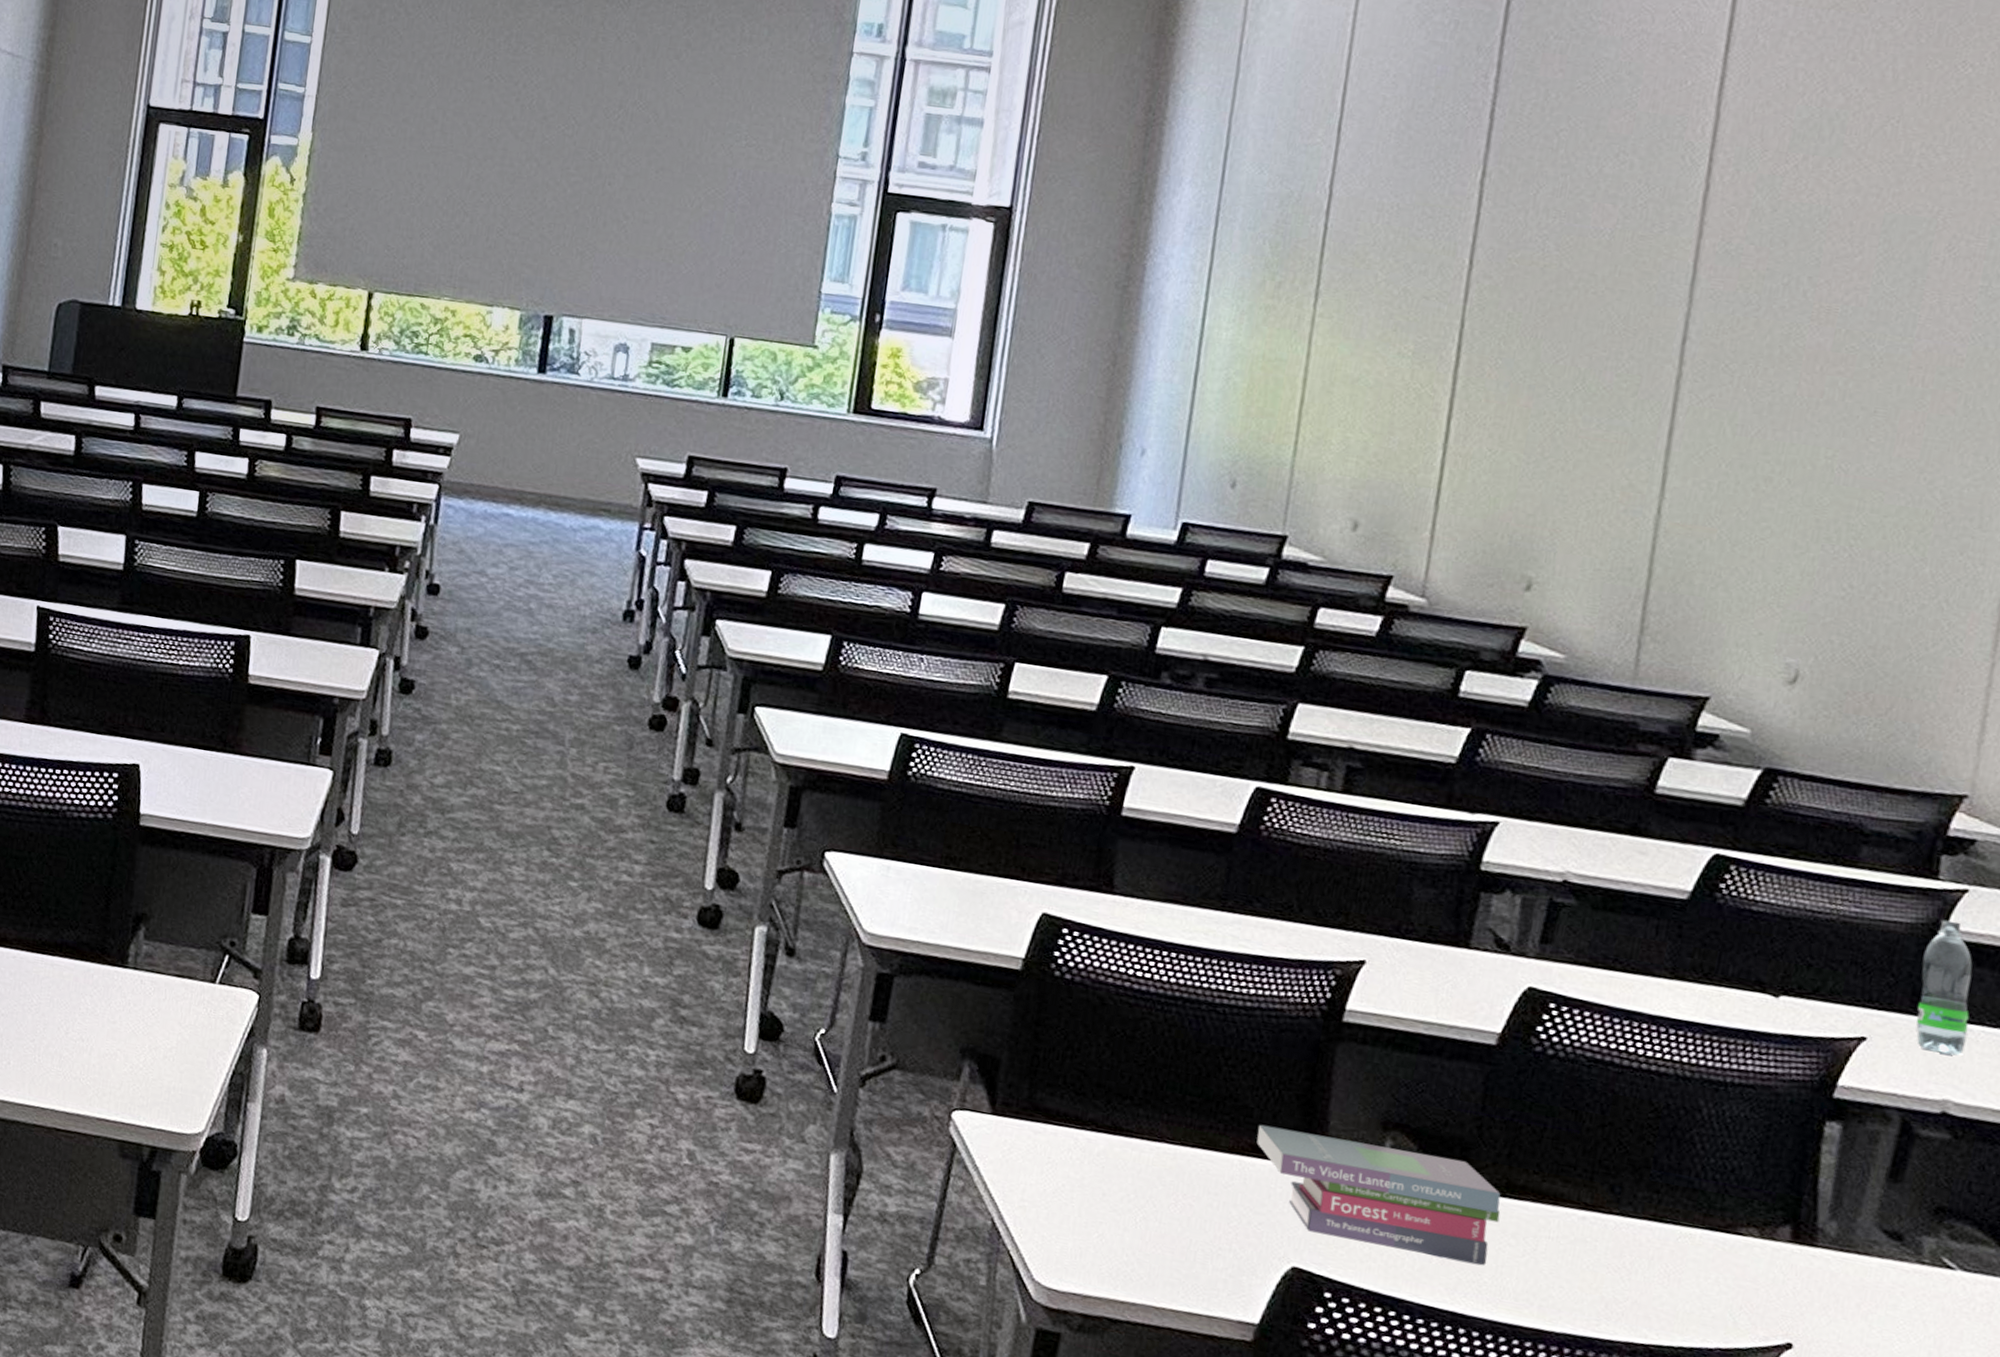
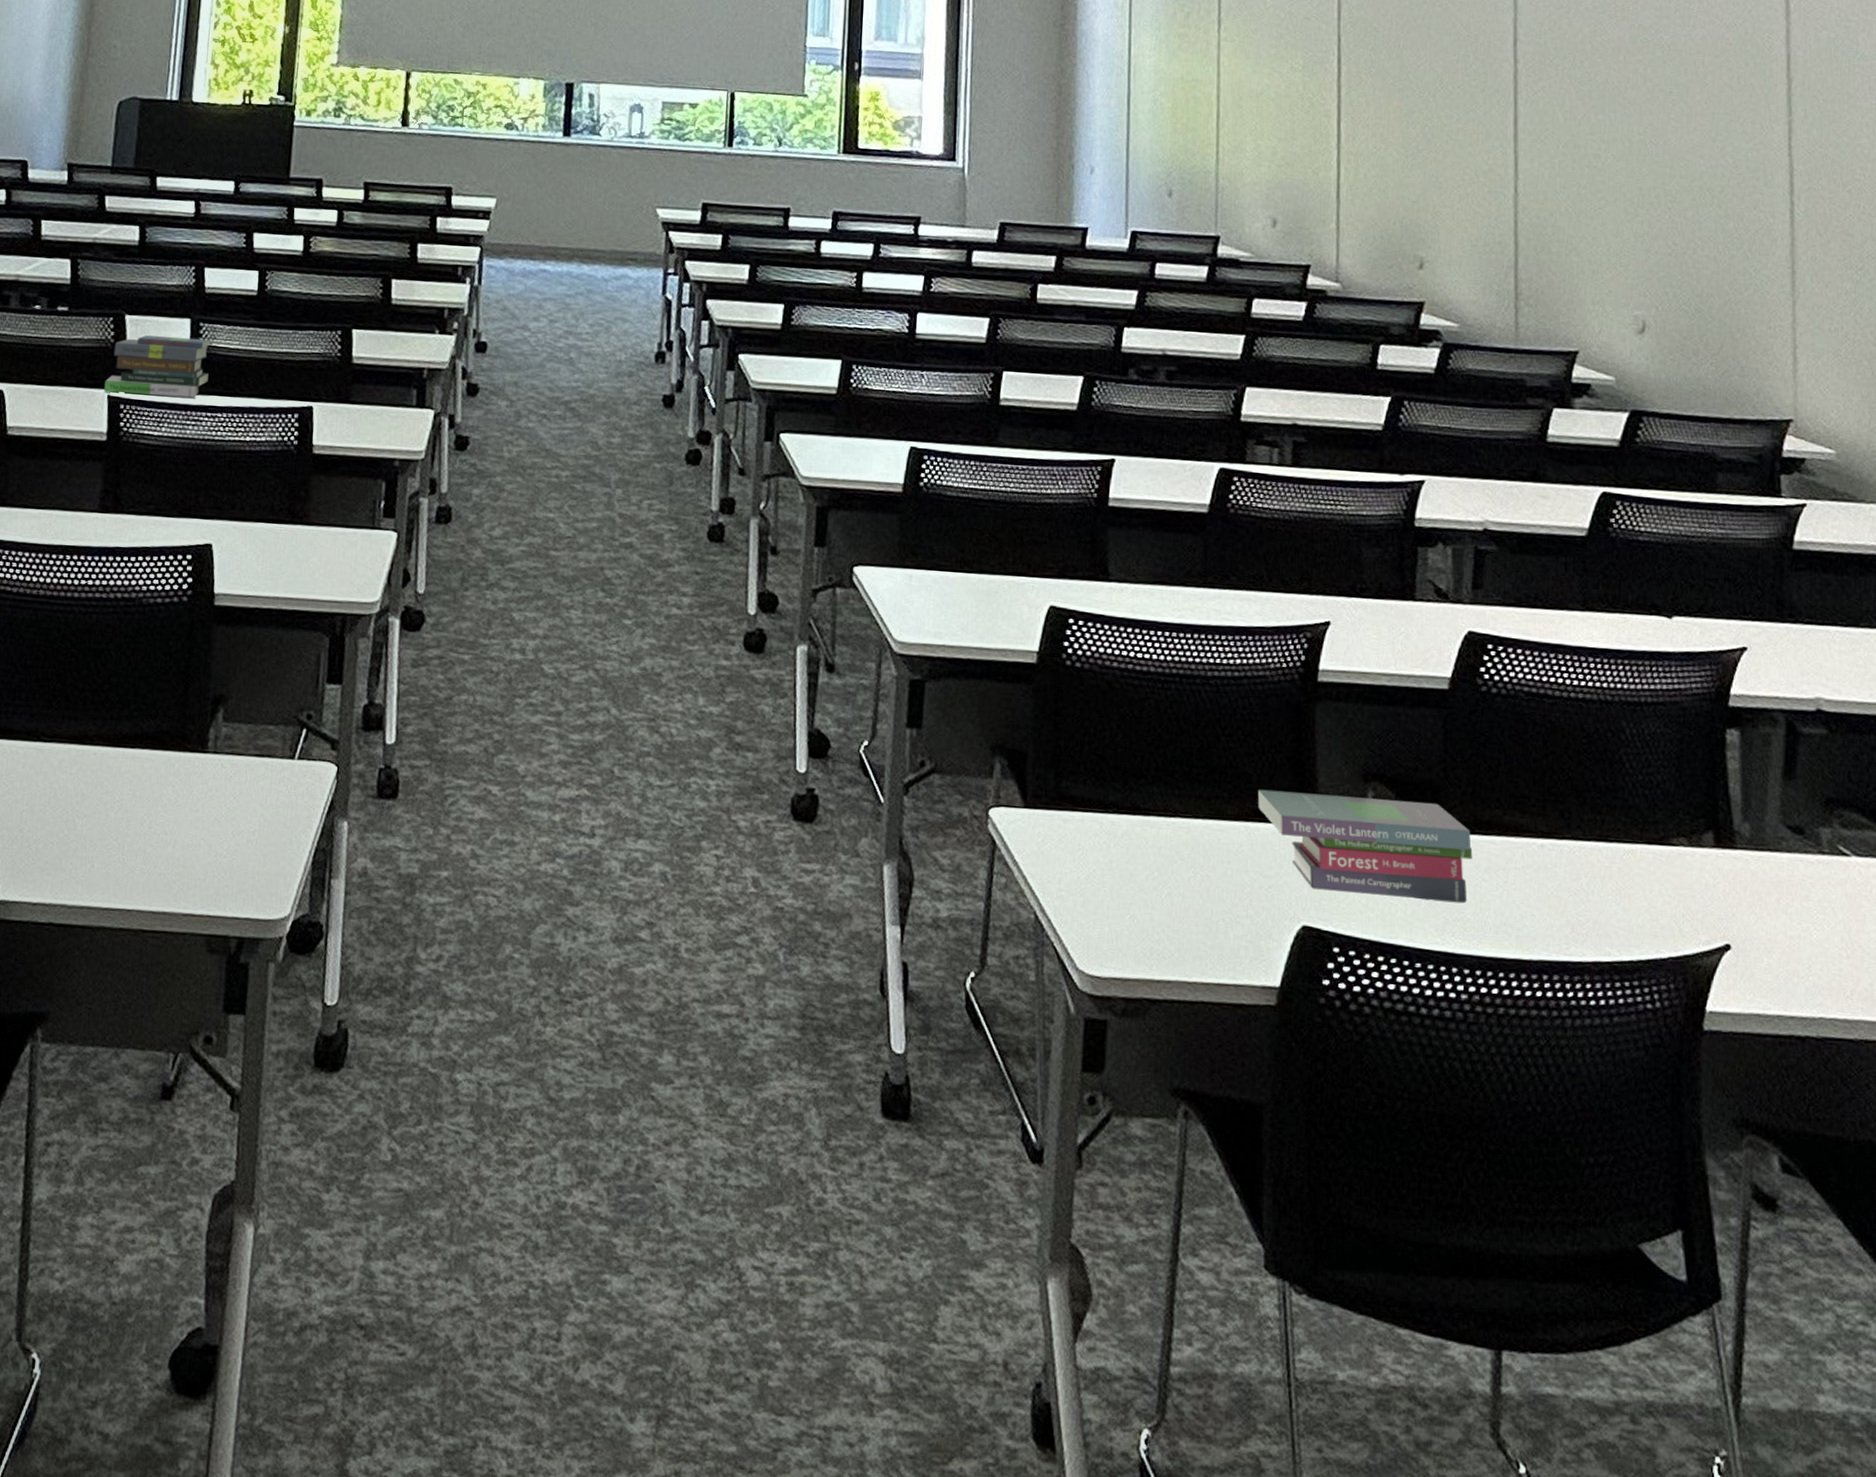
books: none [33,548,146,616] -> present [104,335,210,398]
bottle: present [1915,919,1973,1056] -> none [1780,533,1826,656]

